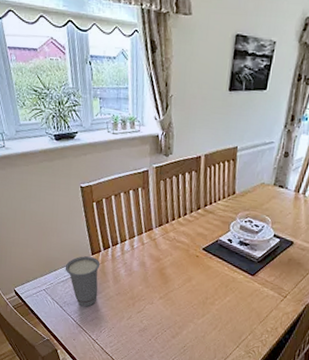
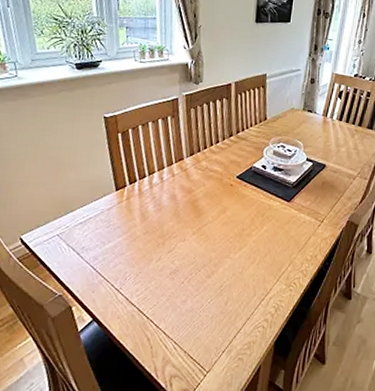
cup: present [65,256,100,307] -> none [84,192,126,252]

